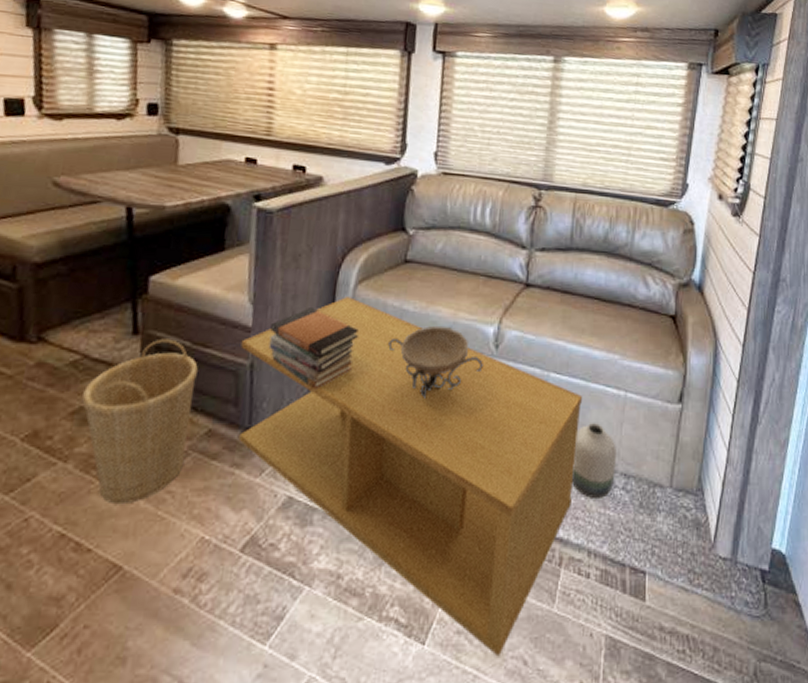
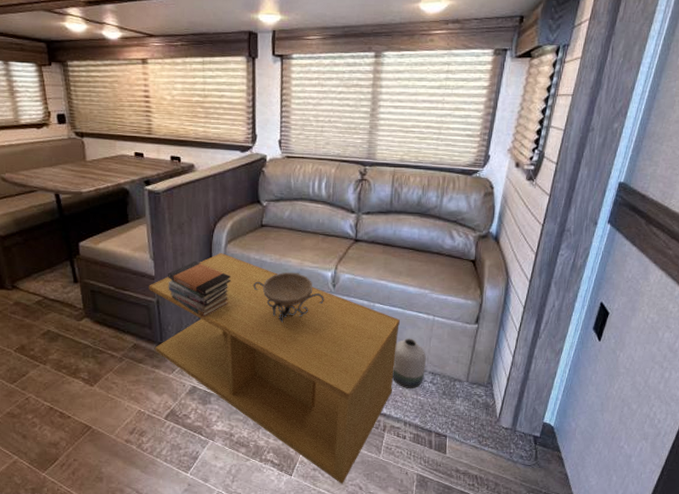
basket: present [82,338,198,505] -> none [48,285,121,390]

